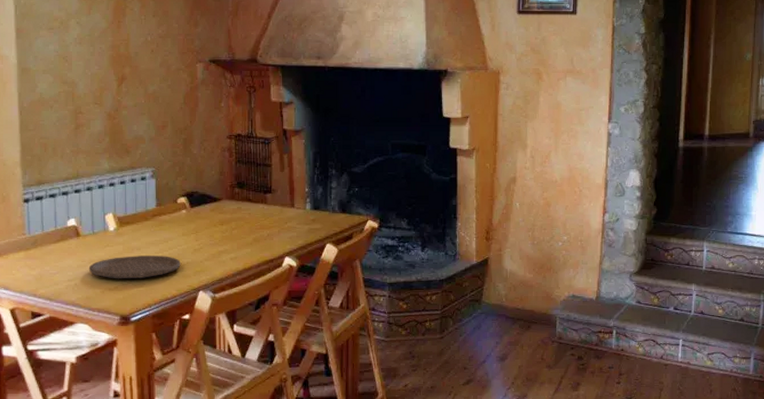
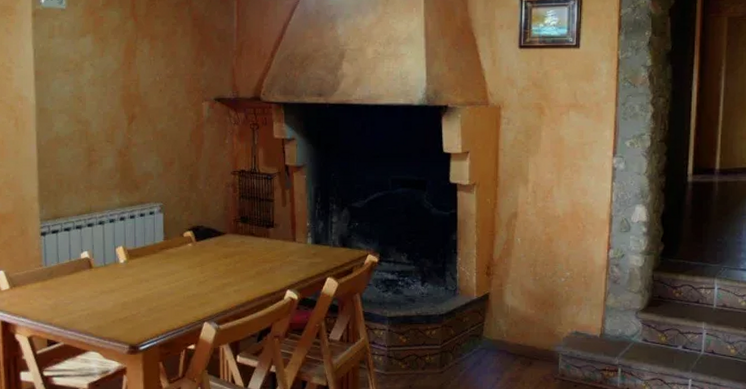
plate: present [88,256,181,279] -> none [100,287,187,310]

